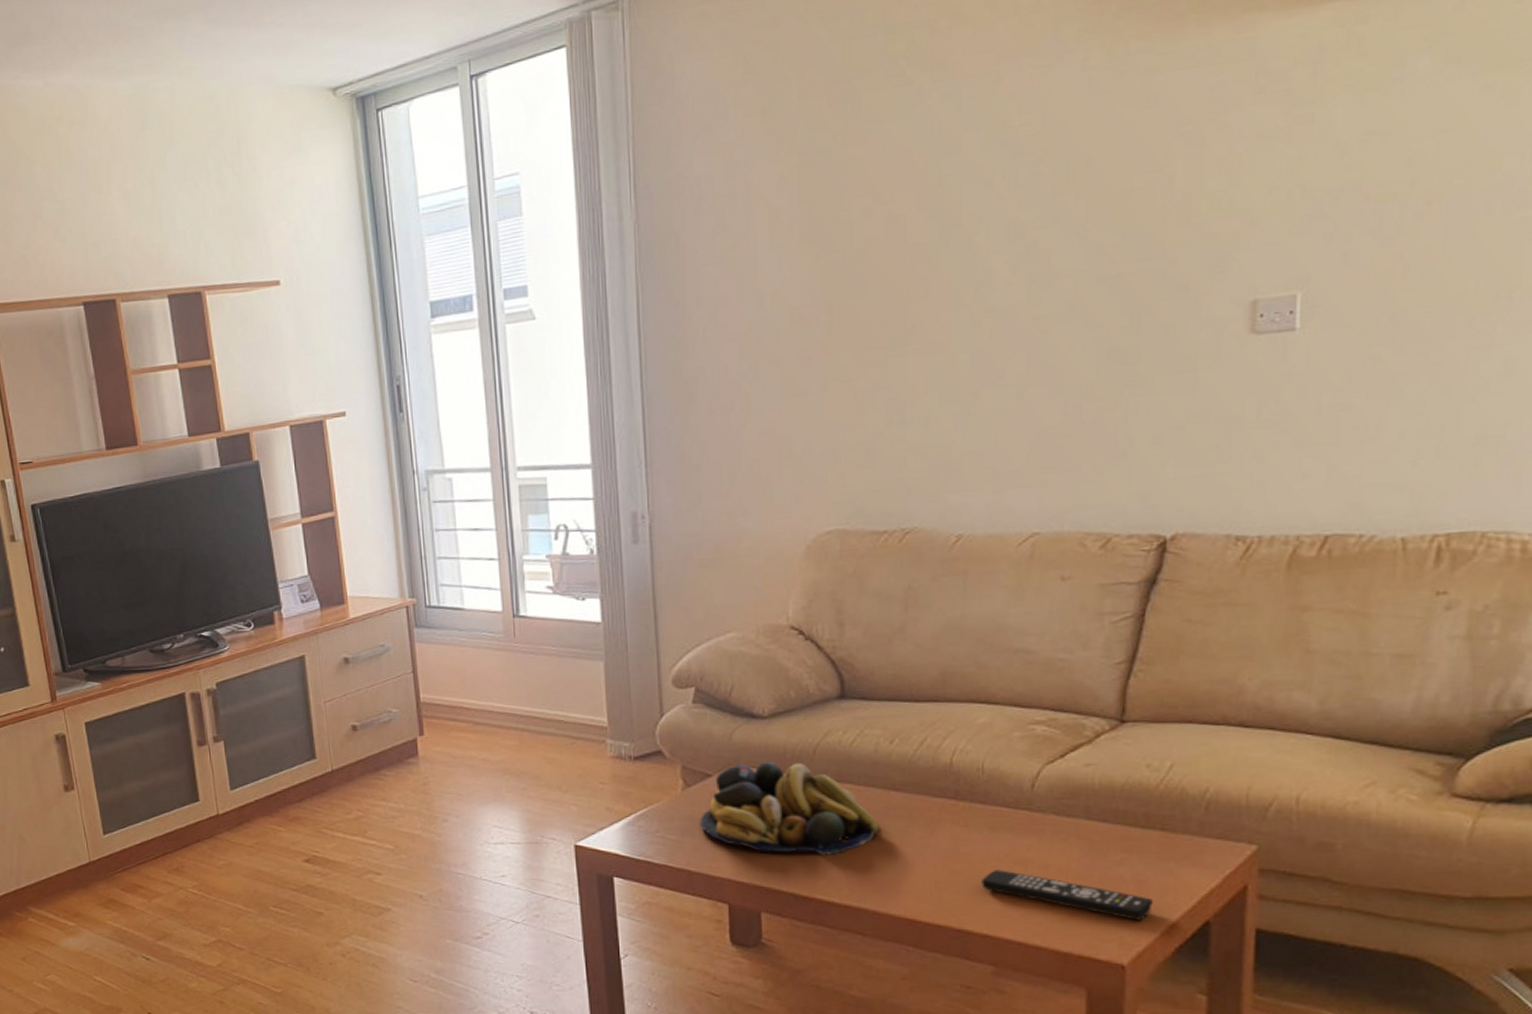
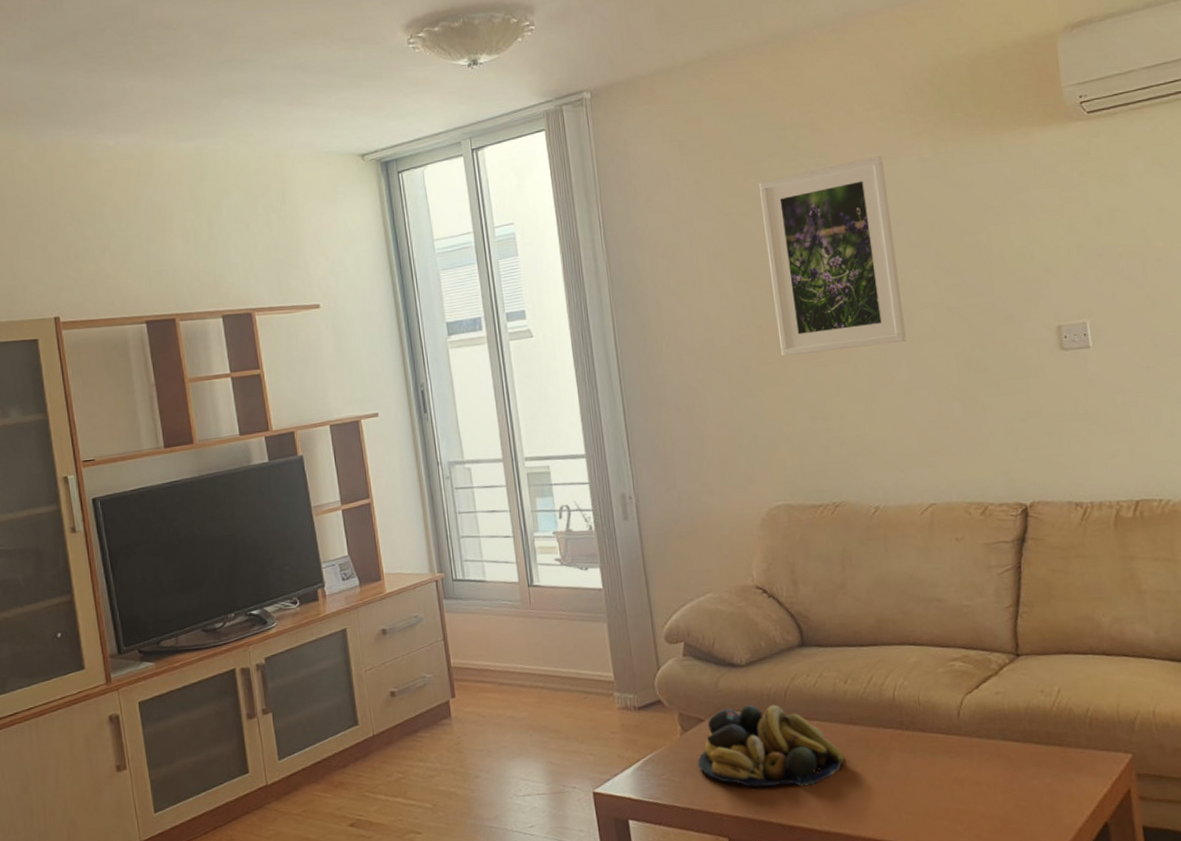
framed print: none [848,63,1031,344] -> present [758,155,906,357]
remote control: present [981,870,1153,920] -> none [930,789,1064,826]

